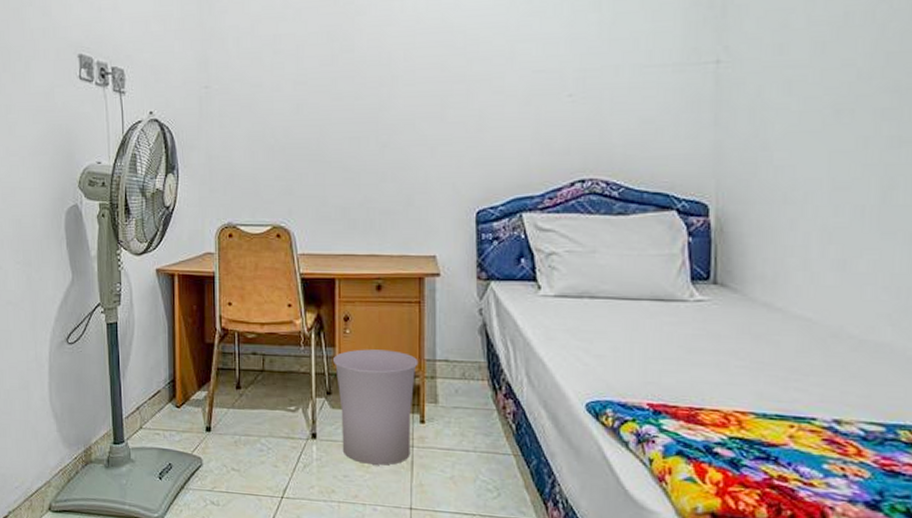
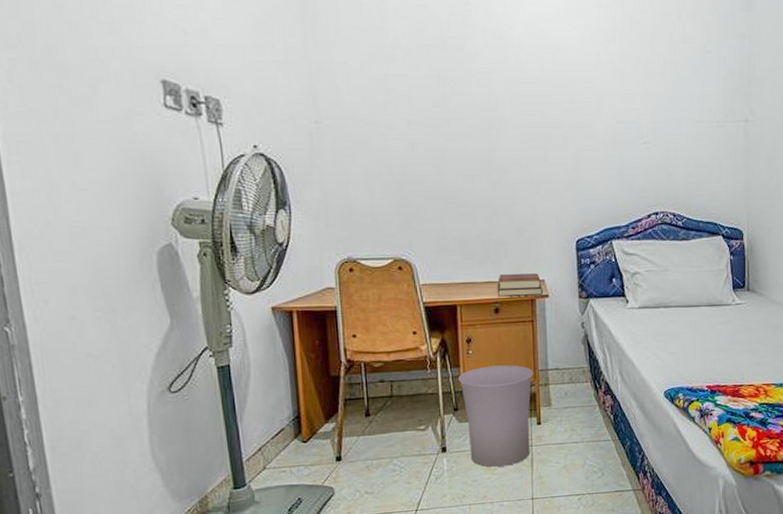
books: none [380,248,433,273] -> present [497,273,543,297]

